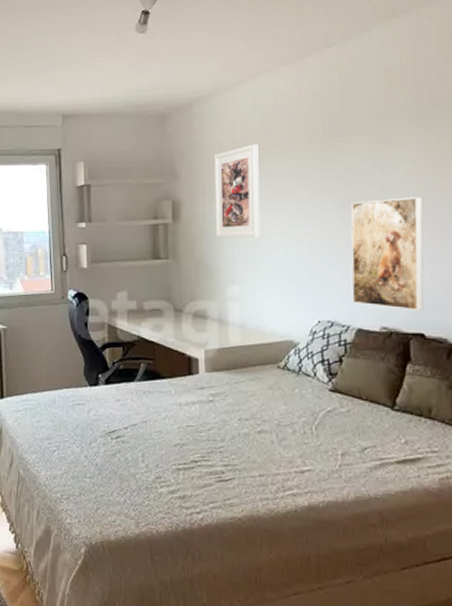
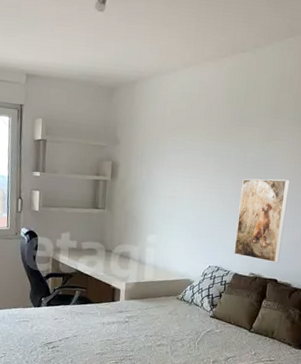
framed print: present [214,143,260,238] -> none [143,123,182,199]

